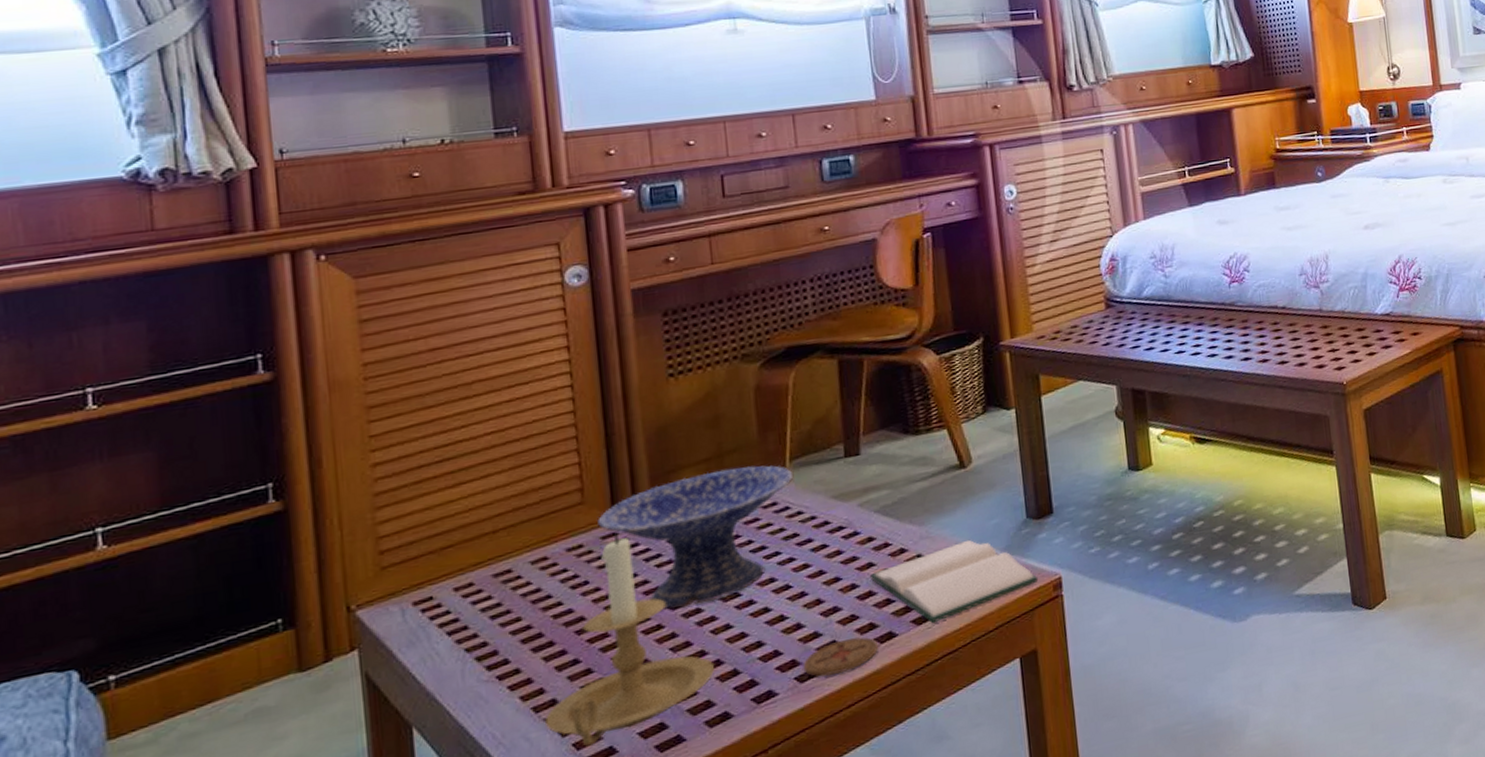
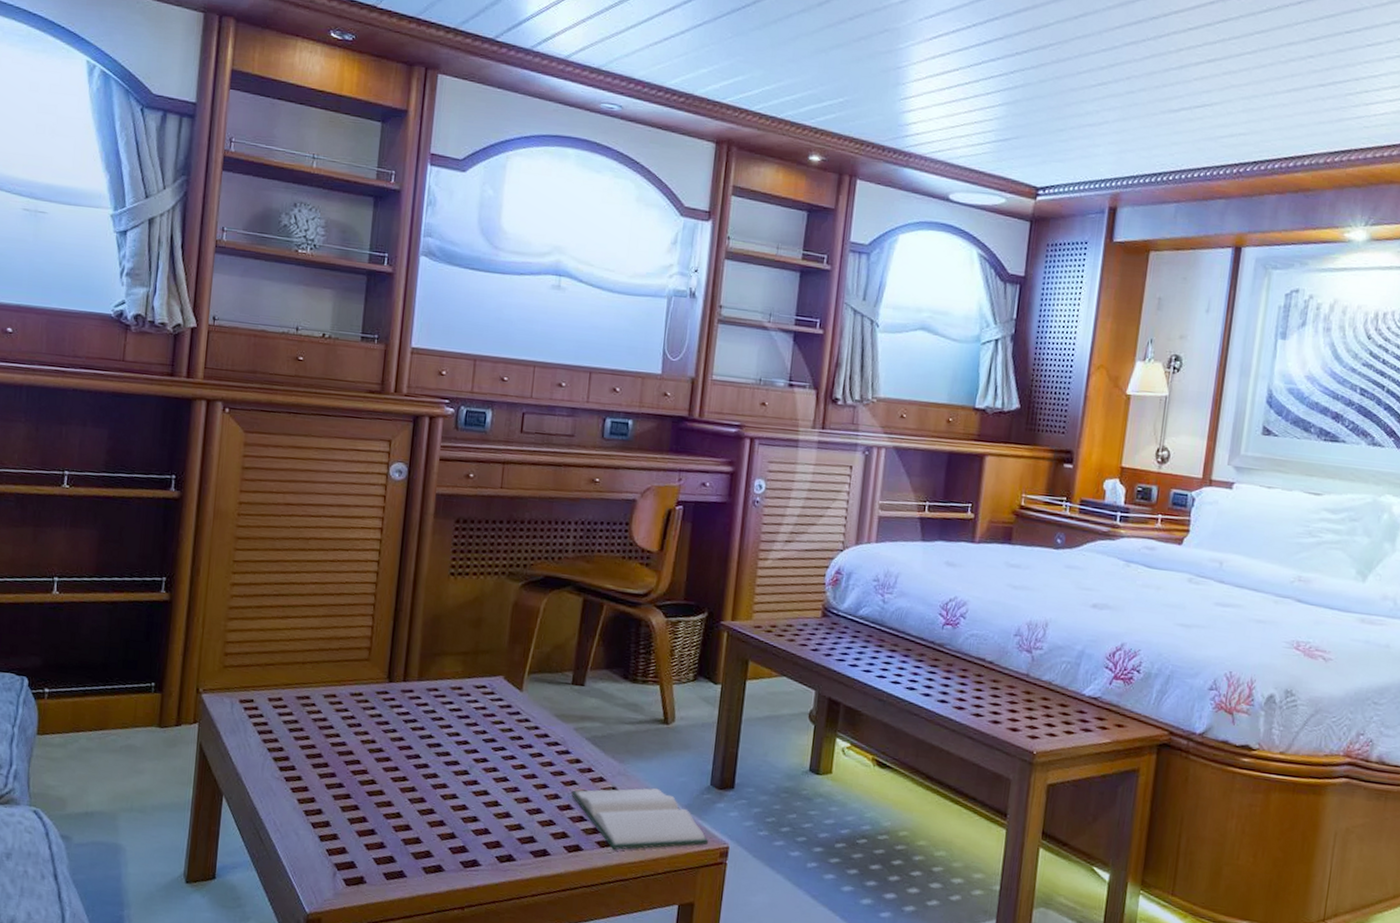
candle holder: present [545,533,715,747] -> none [311,692,439,856]
decorative bowl: present [597,465,794,609] -> none [376,663,529,771]
coaster: present [803,636,878,678] -> none [504,837,566,866]

